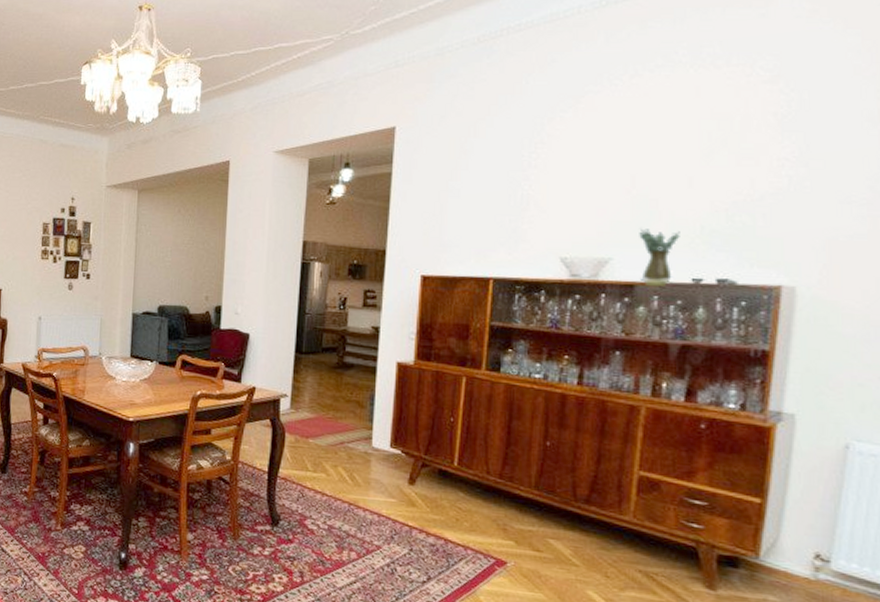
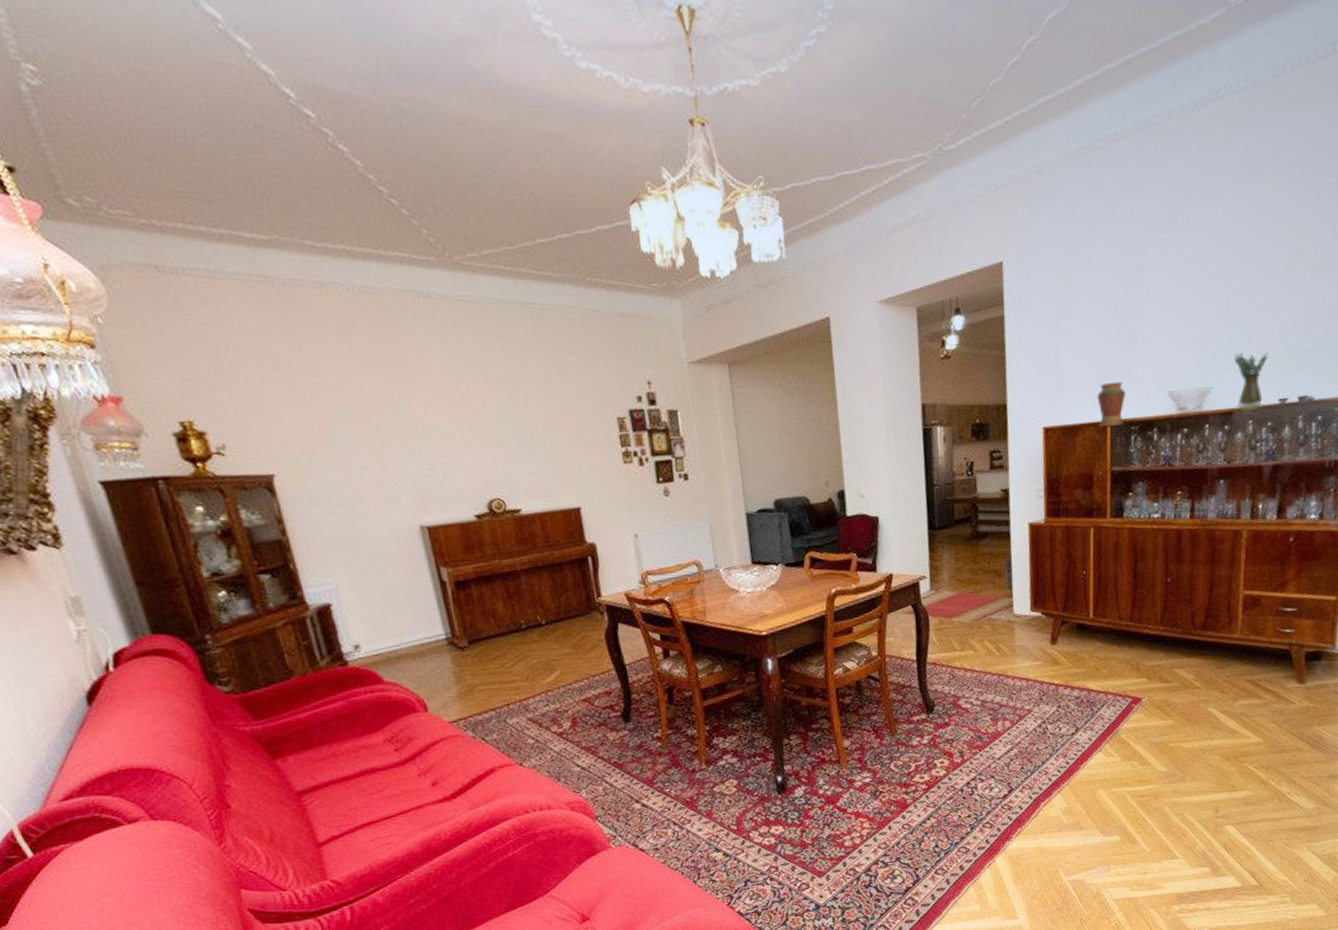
decorative vase: none [480,241,513,283] -> present [1097,381,1126,427]

